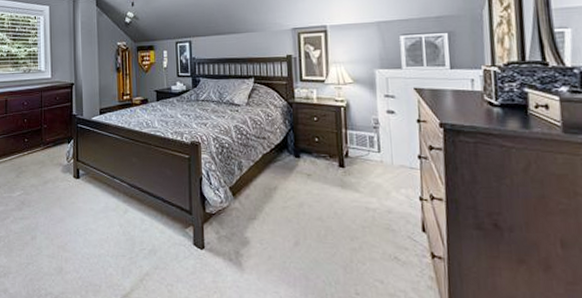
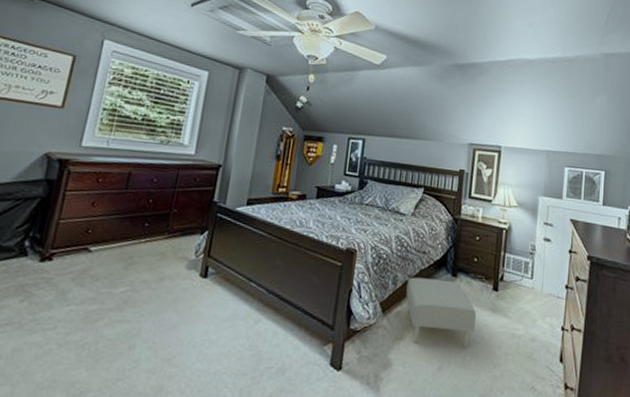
ottoman: none [252,161,326,223] -> present [406,277,477,348]

